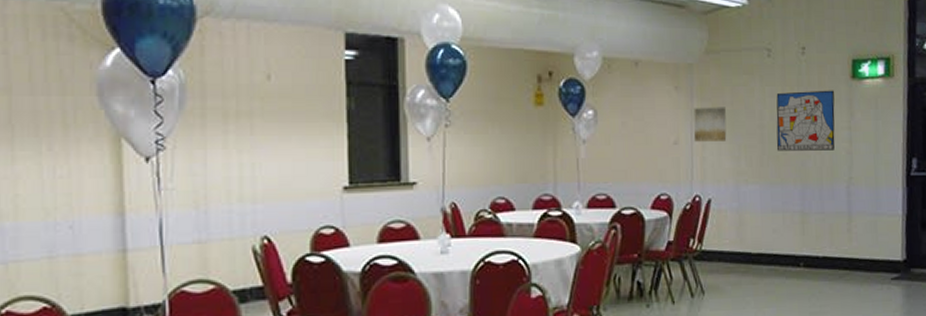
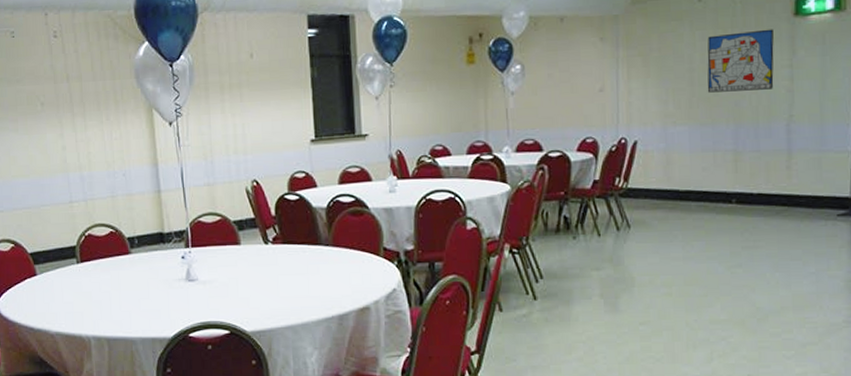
wall art: present [693,107,727,142] -> none [619,53,654,88]

